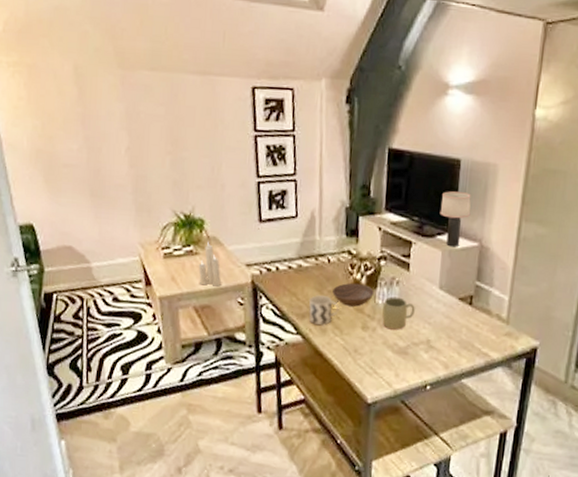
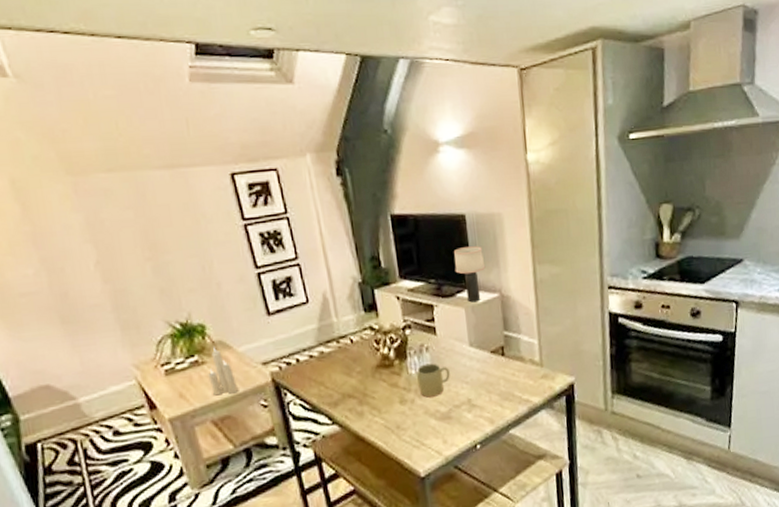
cup: present [308,294,339,326] -> none [339,378,373,410]
bowl: present [333,283,374,307] -> none [362,357,405,384]

